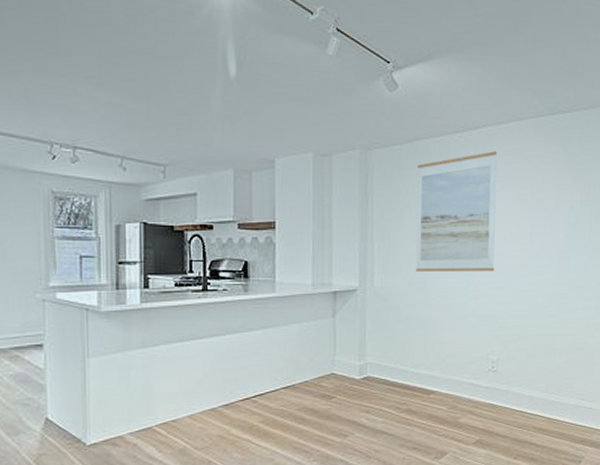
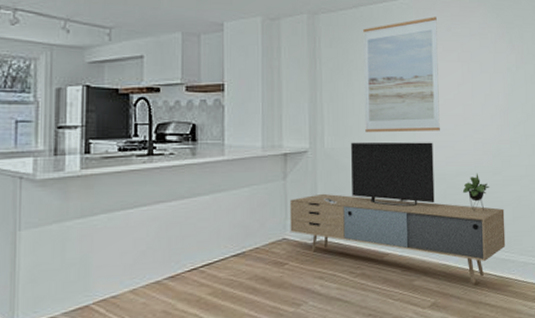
media console: none [338,281,557,423] -> present [289,142,506,284]

